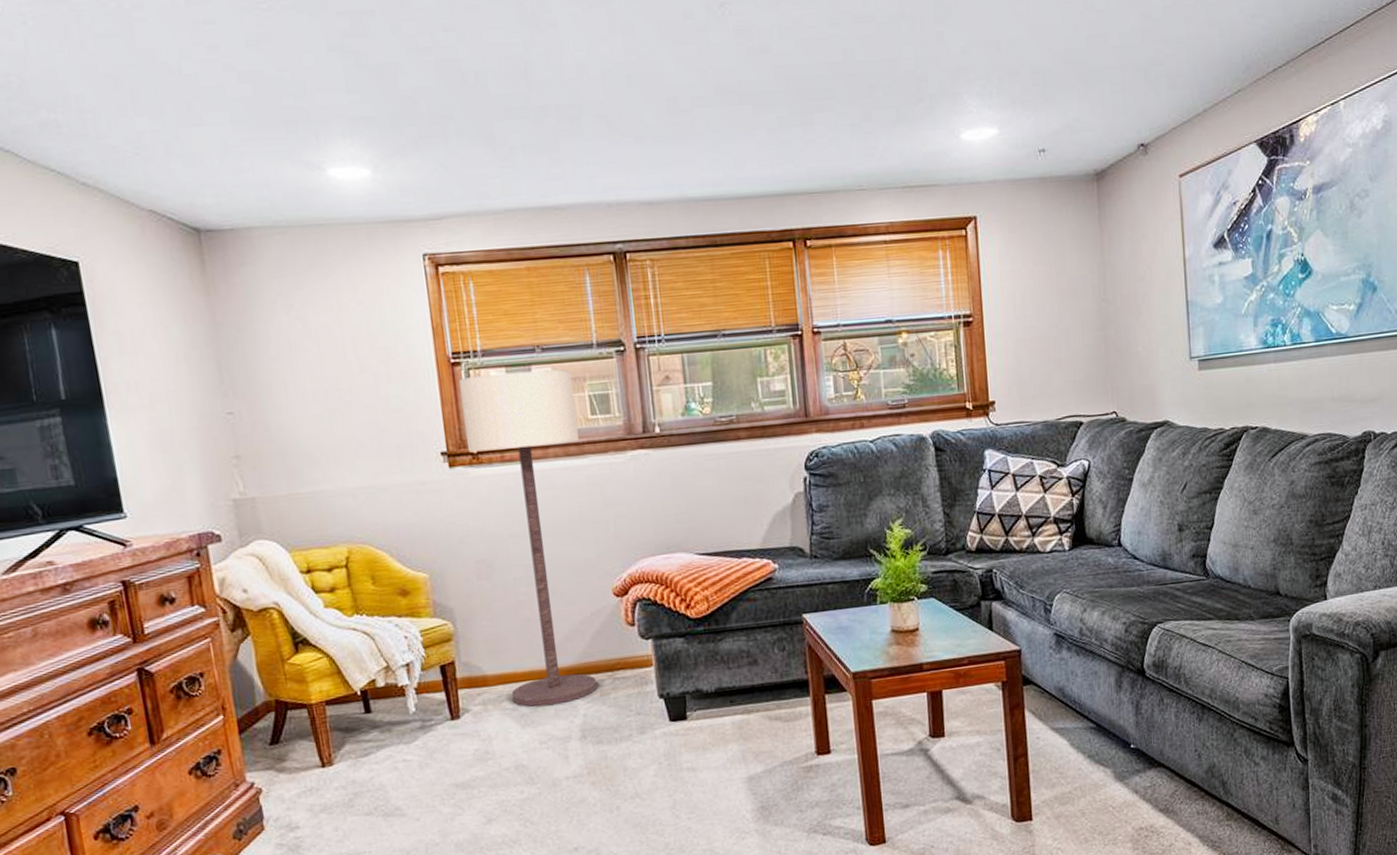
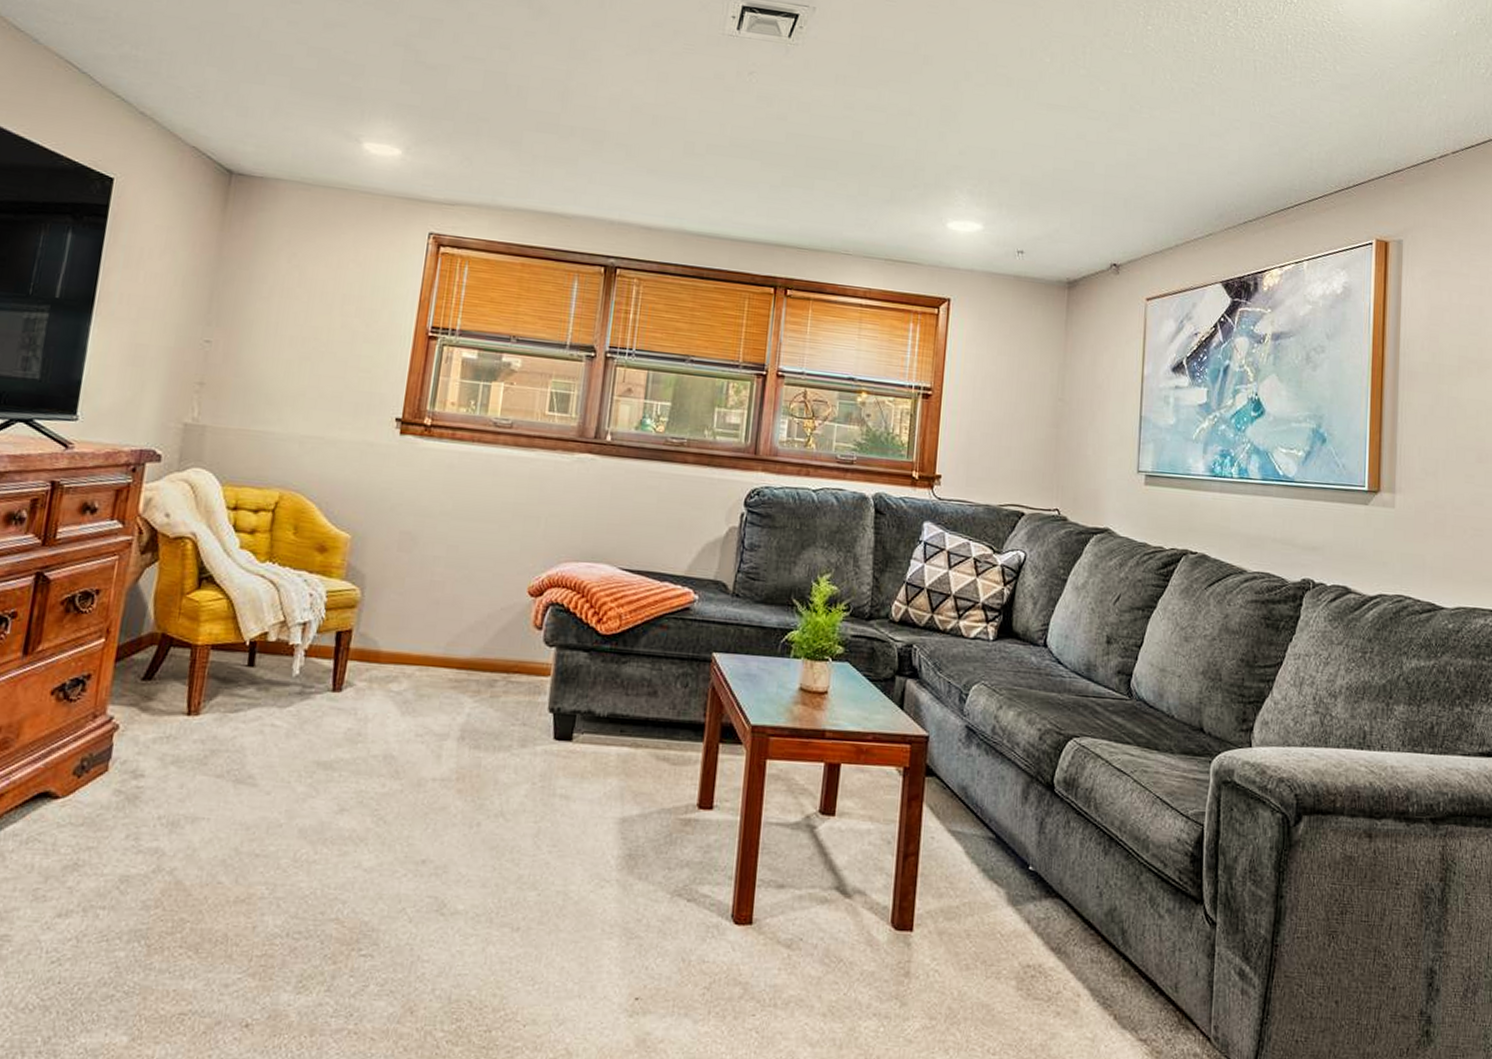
floor lamp: present [459,369,598,707] -> none [399,352,539,698]

